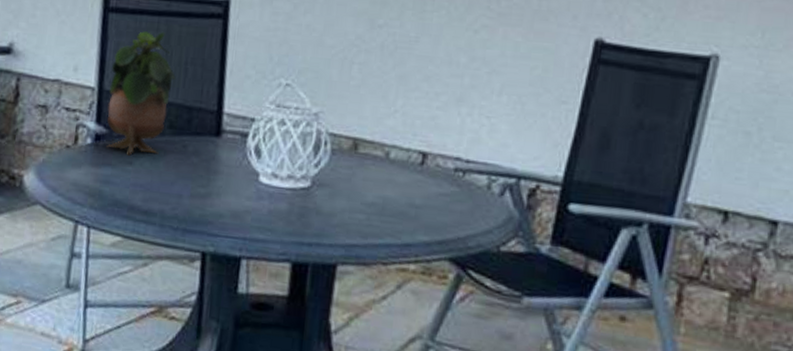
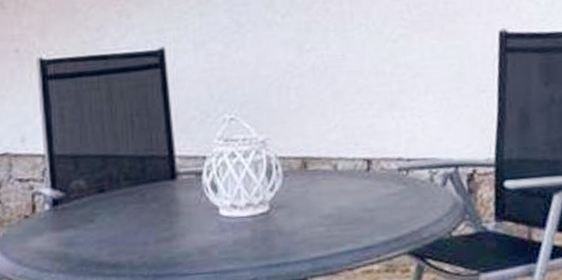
potted plant: present [107,31,177,156] -> none [59,89,125,214]

